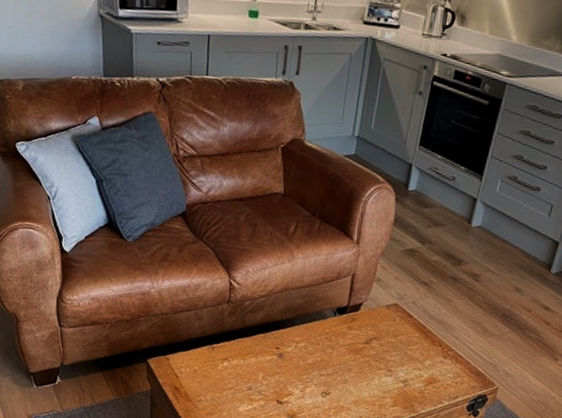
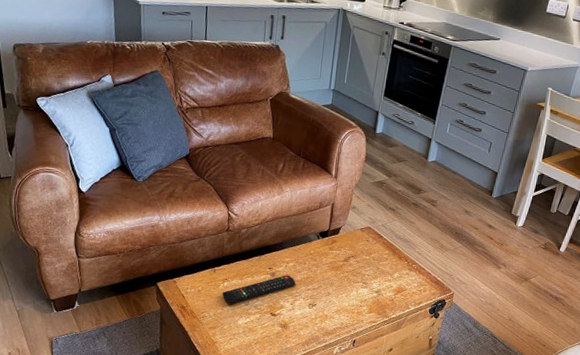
remote control: none [221,356,307,388] -> present [222,275,296,304]

